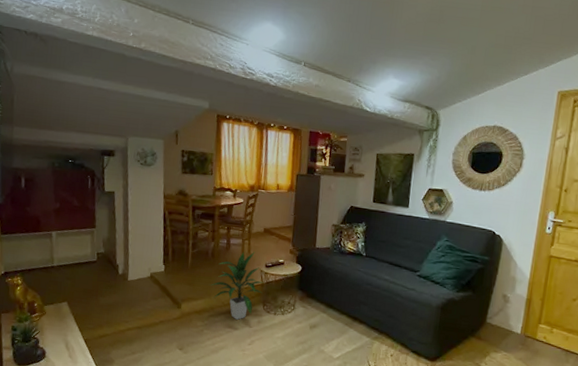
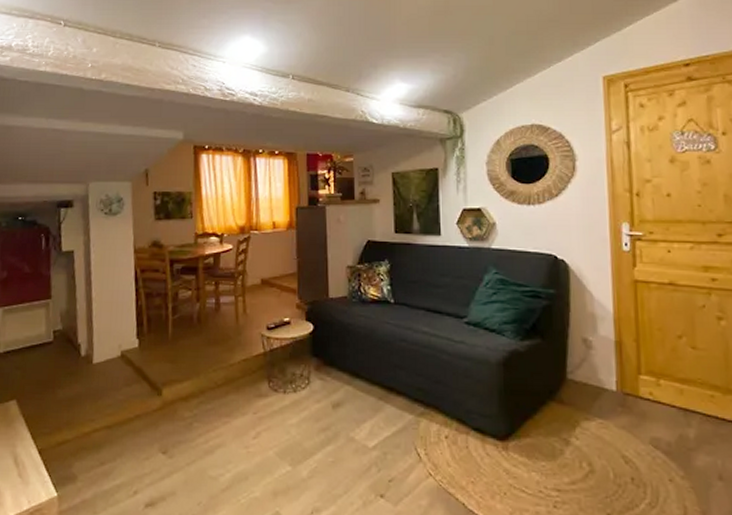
indoor plant: present [211,251,264,320] -> none [198,310,267,405]

